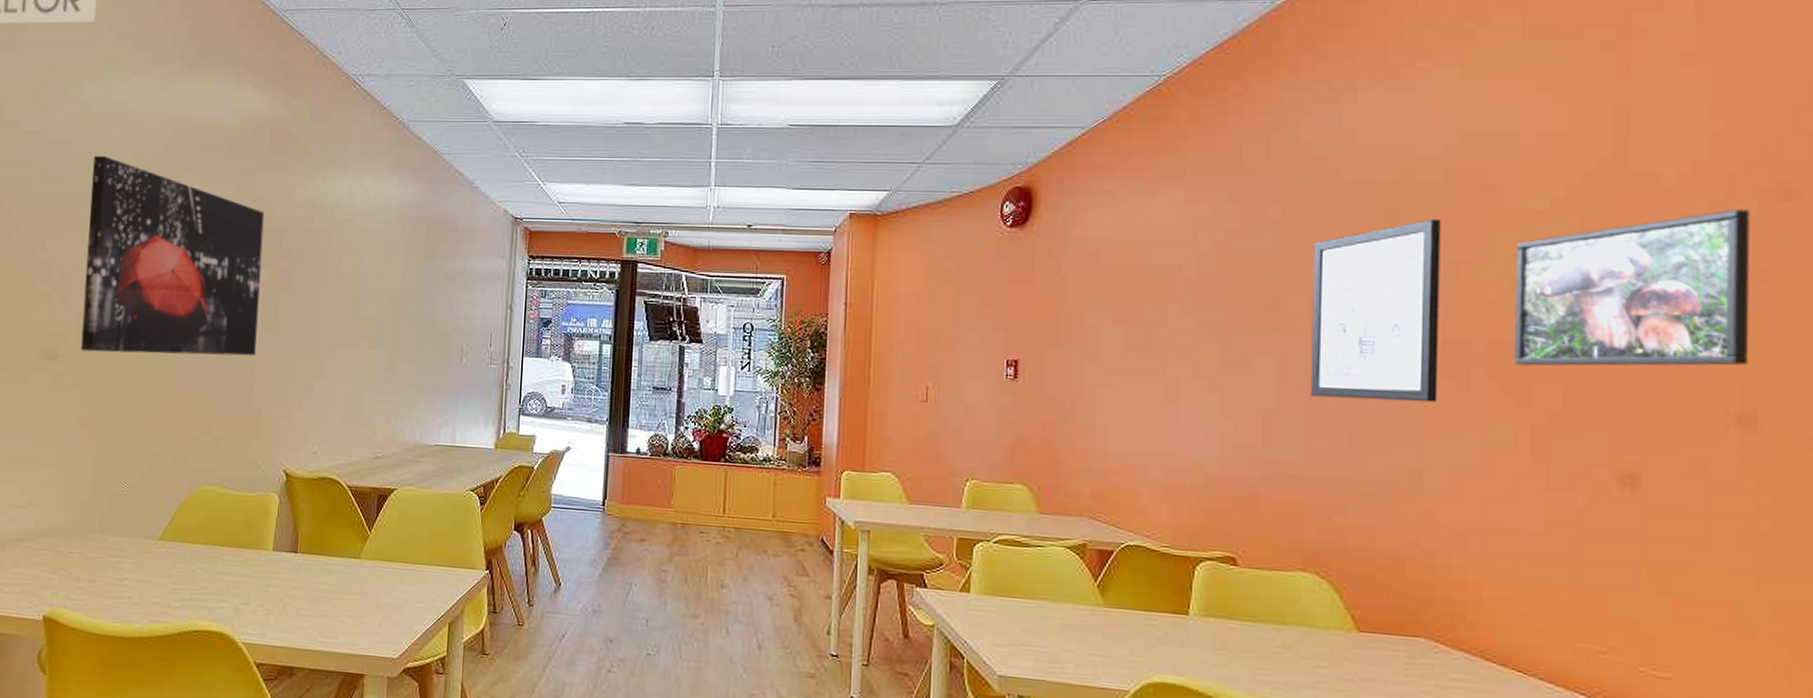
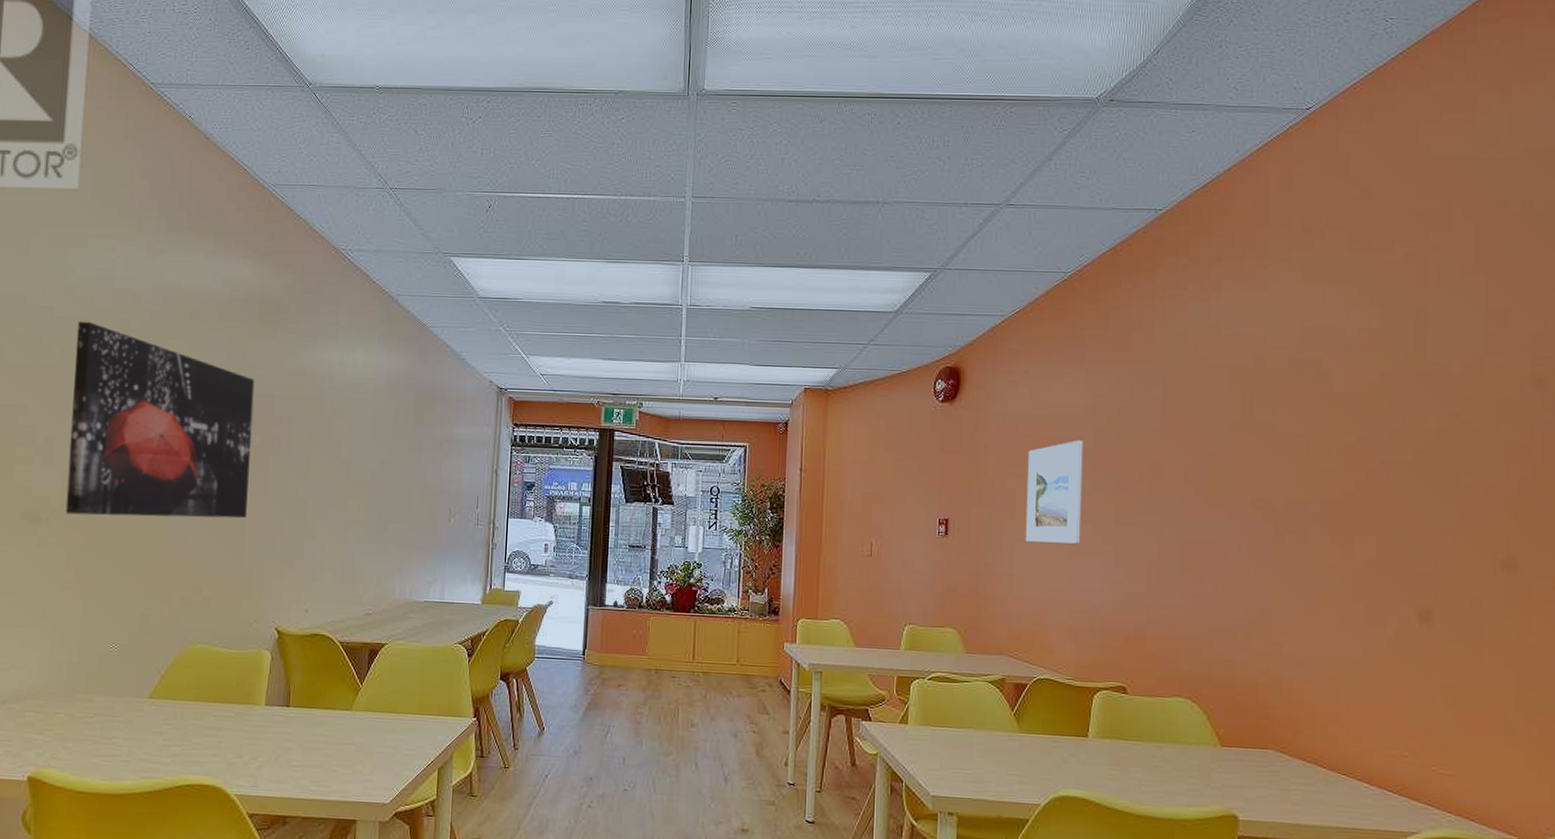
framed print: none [1110,269,1182,390] -> present [1025,439,1084,544]
wall art: present [1310,219,1441,403] -> none [1185,400,1286,553]
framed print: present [1515,209,1750,366] -> none [1341,394,1513,522]

